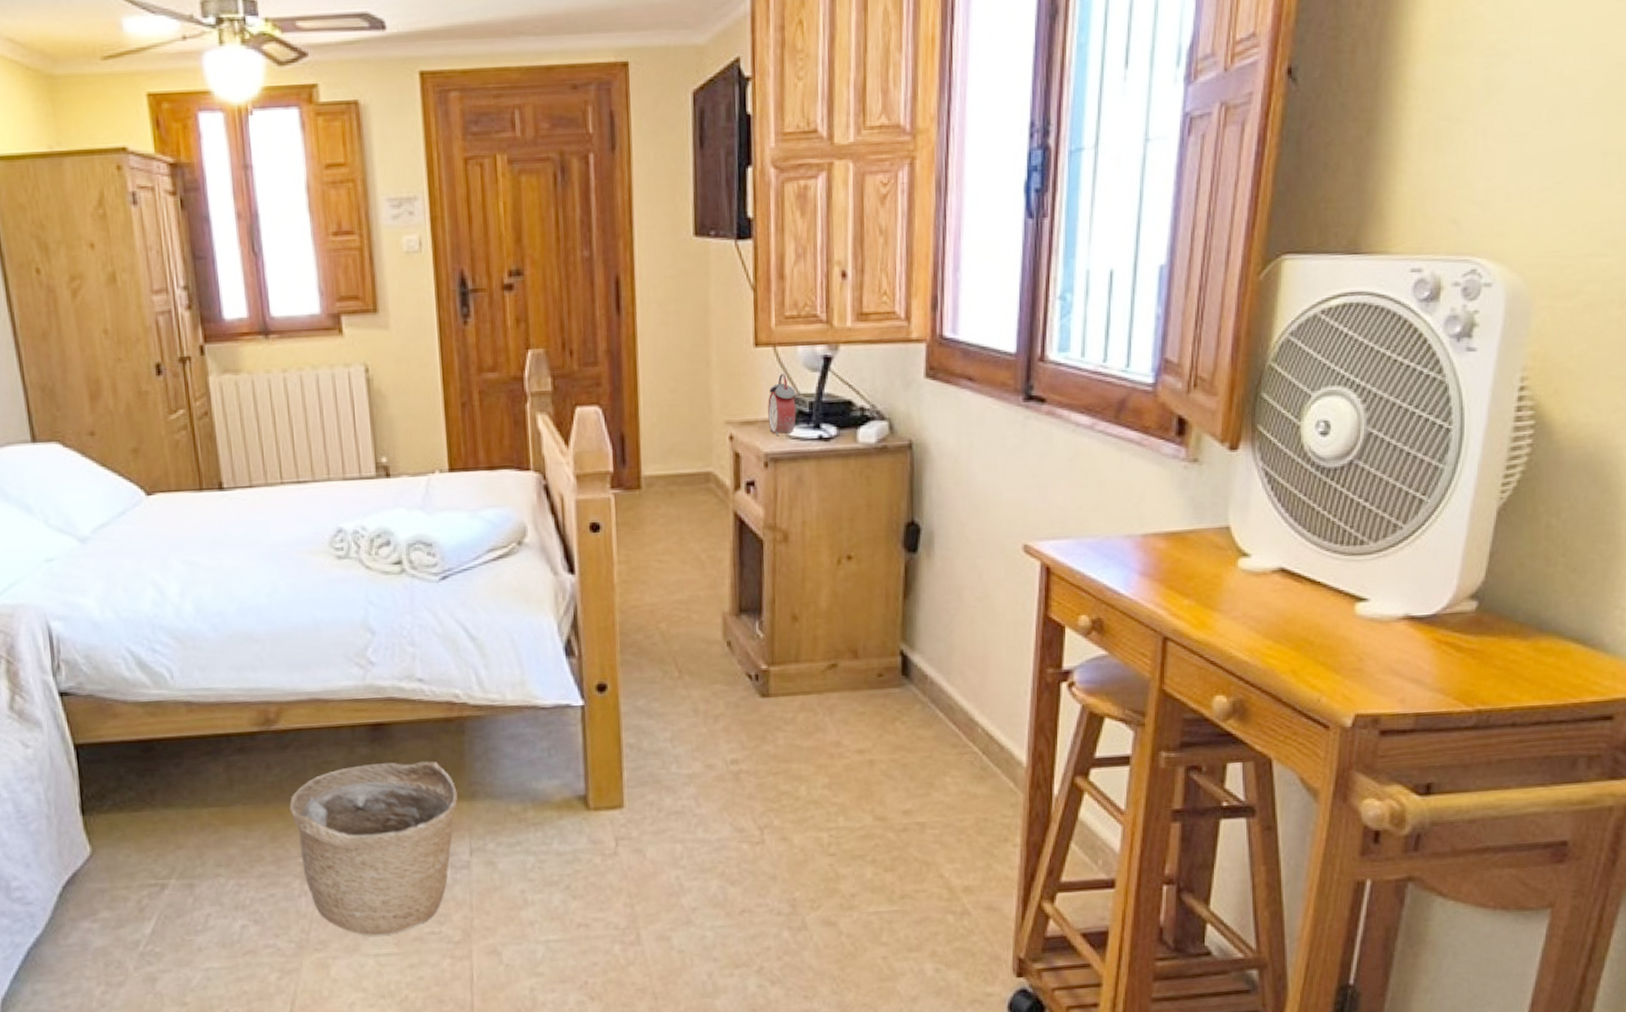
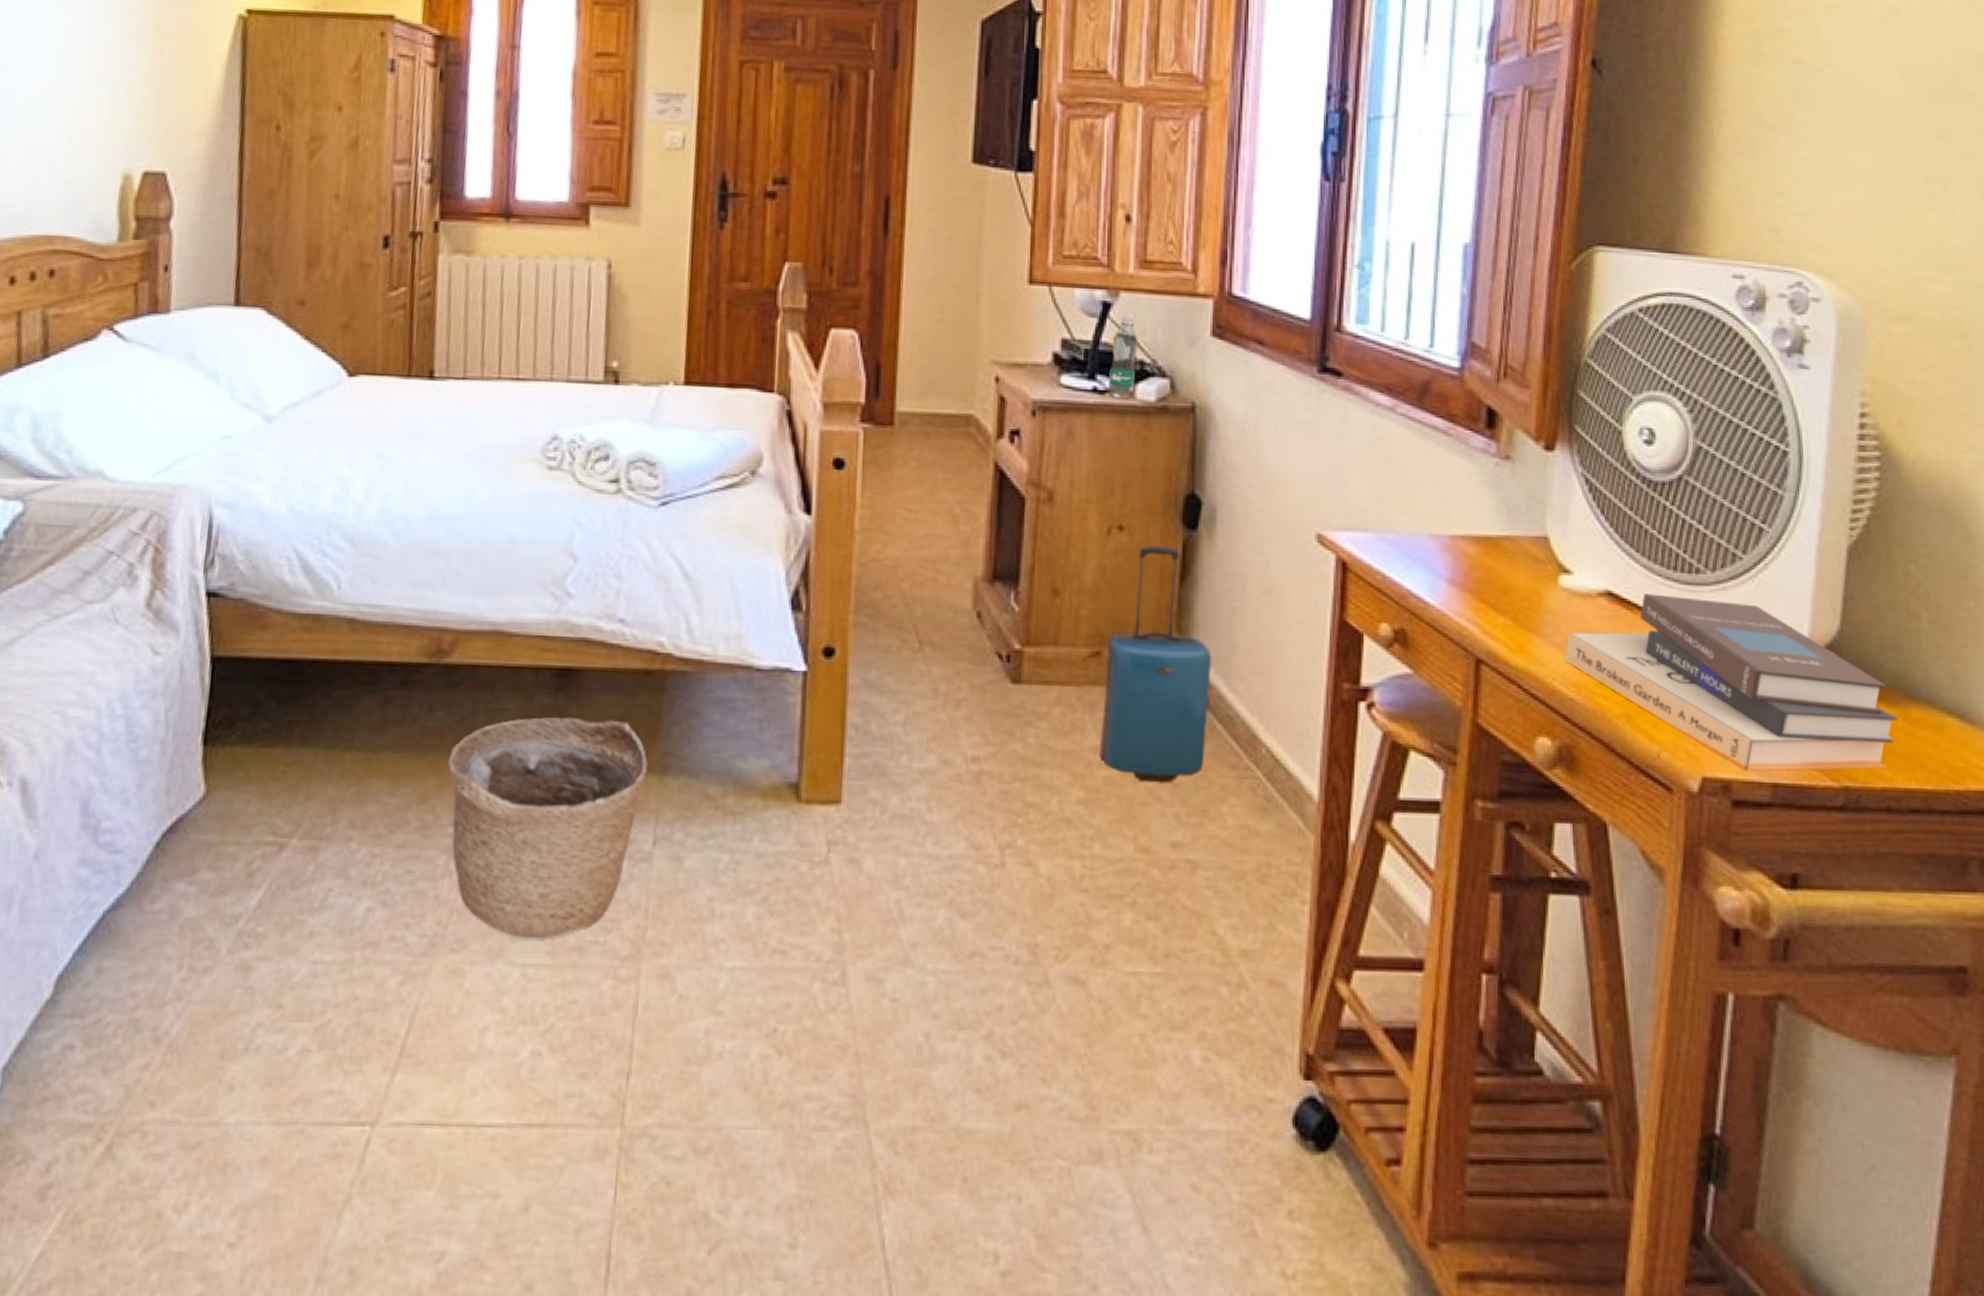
alarm clock: present [768,373,796,437] -> none [1039,315,1070,383]
bottle: none [832,364,858,445] -> present [1108,313,1138,400]
suitcase: none [839,569,934,765] -> present [1099,545,1212,782]
books: none [1241,566,1529,706] -> present [1565,593,1898,772]

